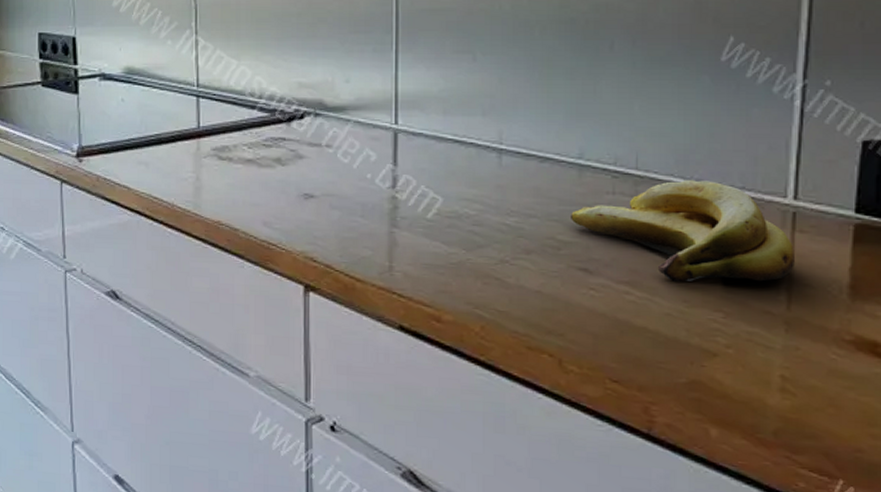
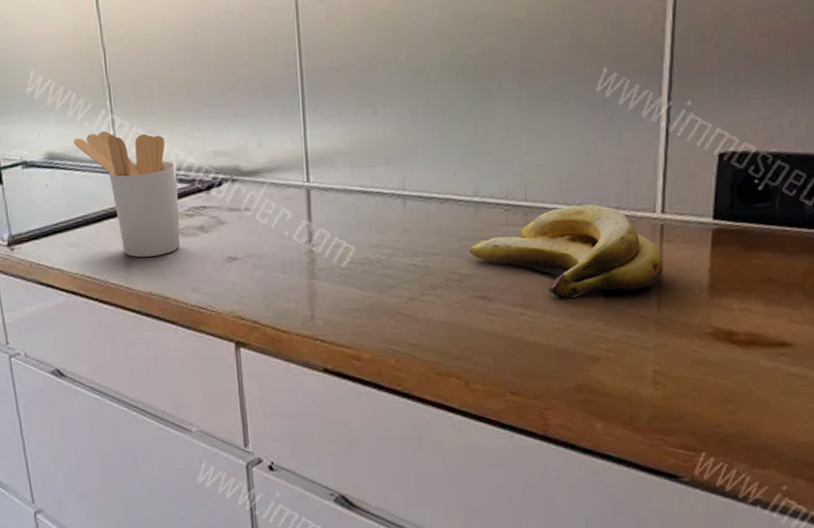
utensil holder: none [155,52,258,184] -> present [74,131,181,258]

